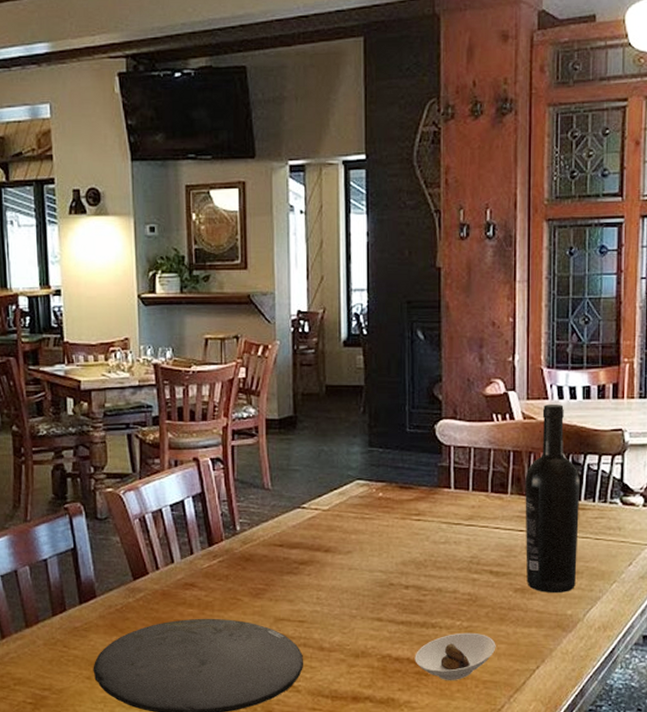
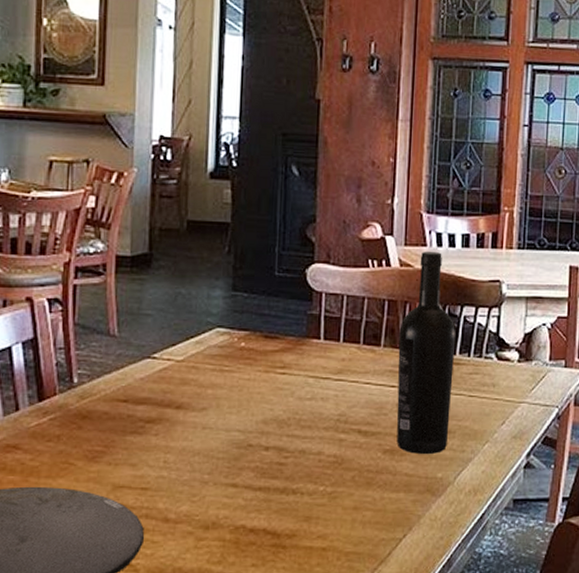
saucer: present [415,632,496,681] -> none [272,498,361,554]

